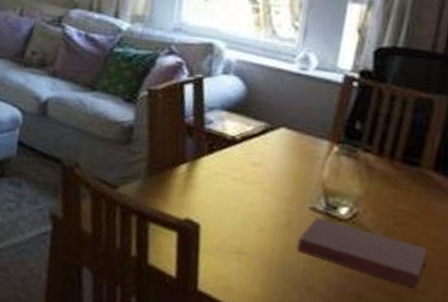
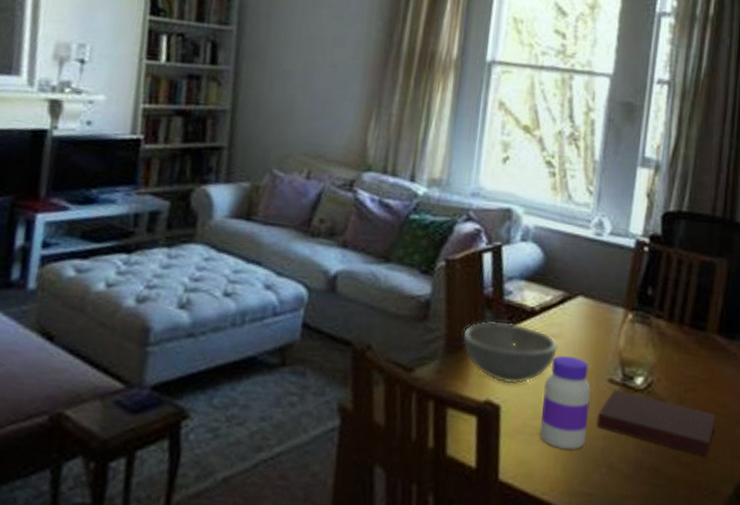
bowl: none [164,147,258,205] -> present [462,321,558,384]
jar: none [238,182,293,270] -> present [539,355,592,449]

